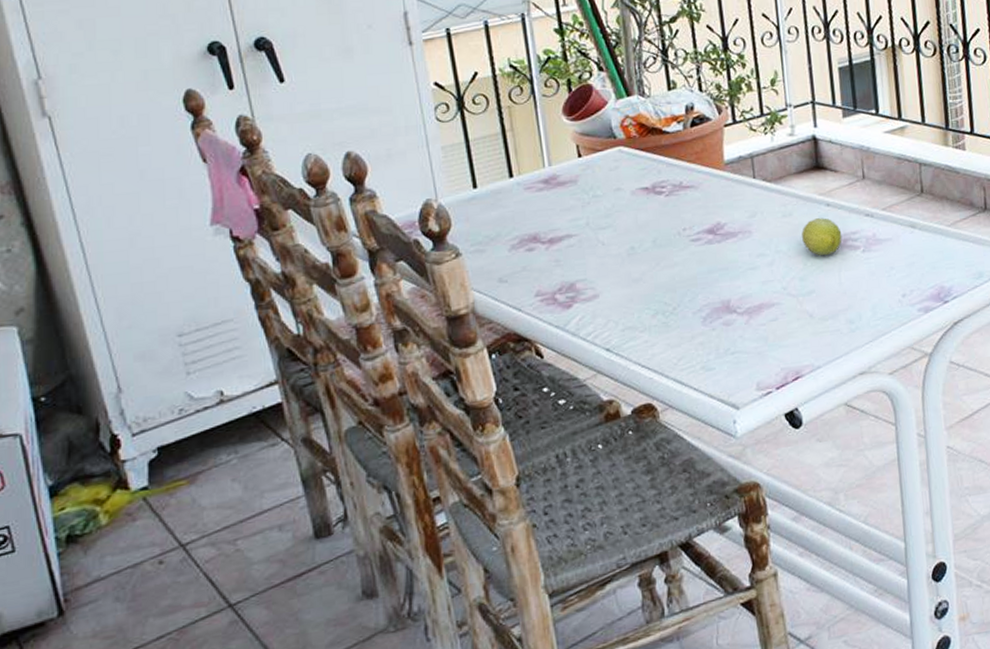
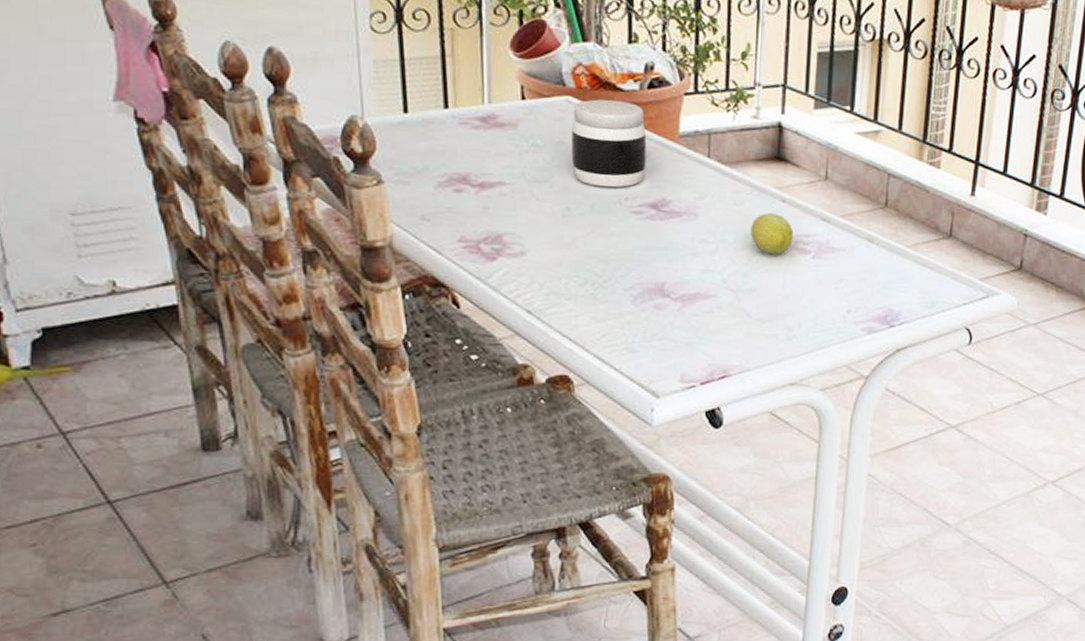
jar: none [626,142,699,223] -> present [571,99,647,188]

